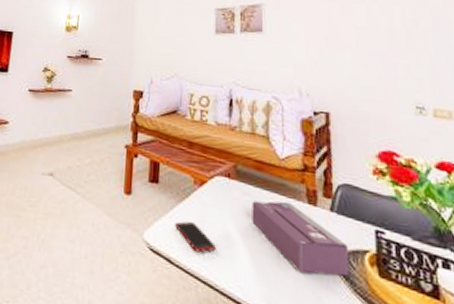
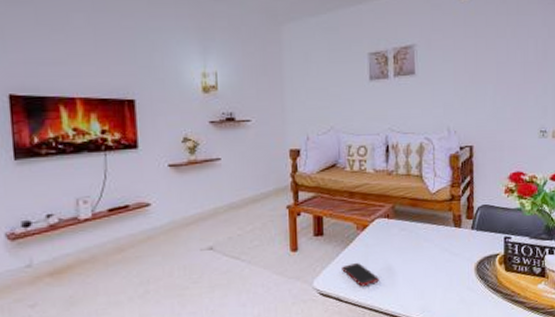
tissue box: present [252,201,350,277] -> none [408,229,485,283]

